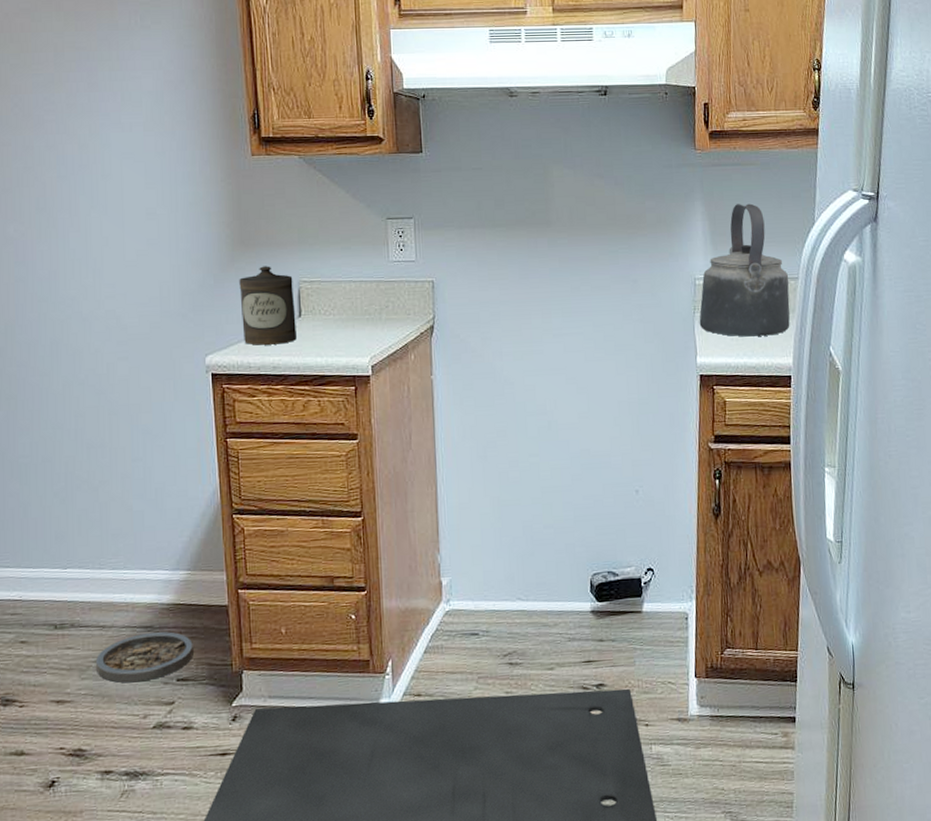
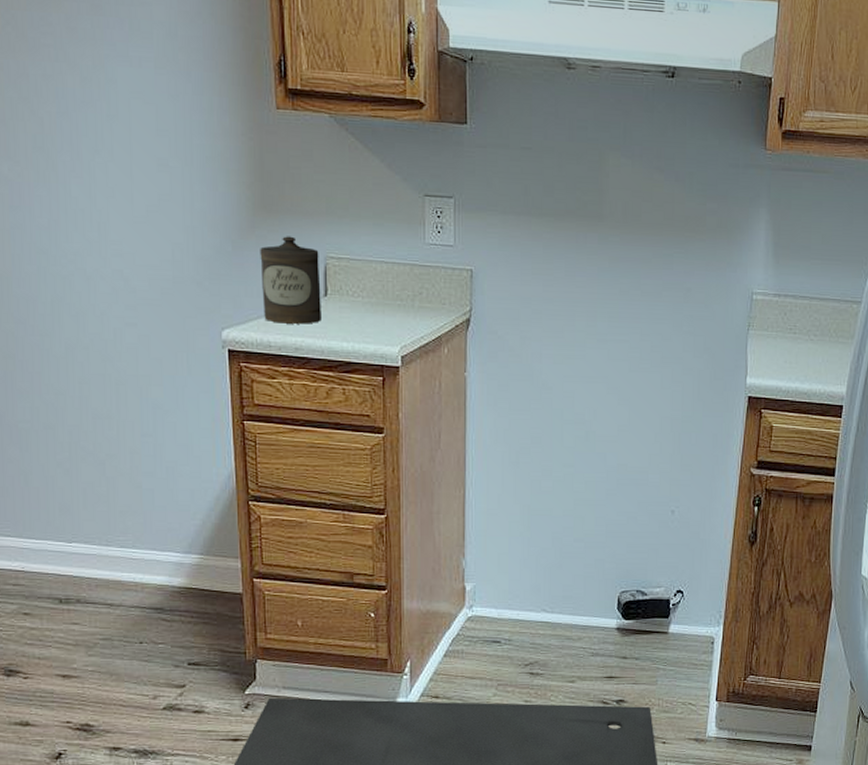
pet bowl: present [95,631,194,683] -> none [102,615,206,663]
kettle: present [699,203,790,337] -> none [752,215,852,361]

